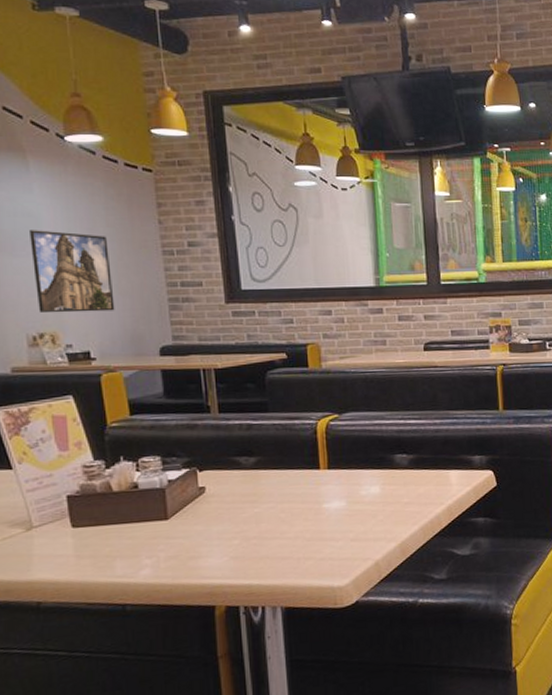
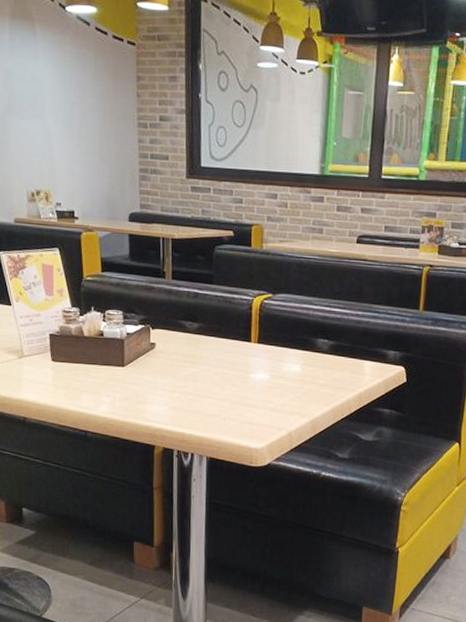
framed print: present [30,230,115,313] -> none [34,95,96,176]

